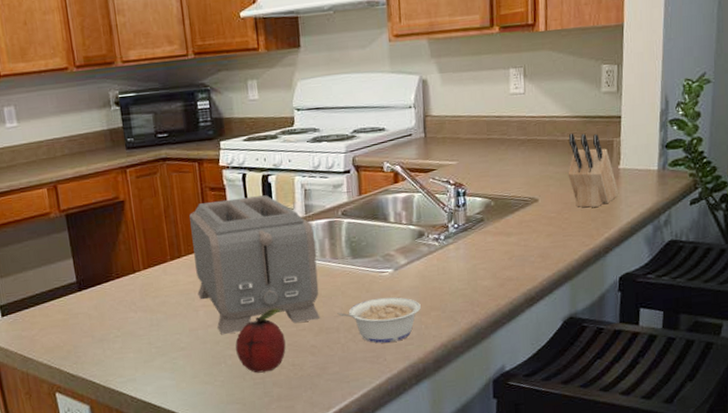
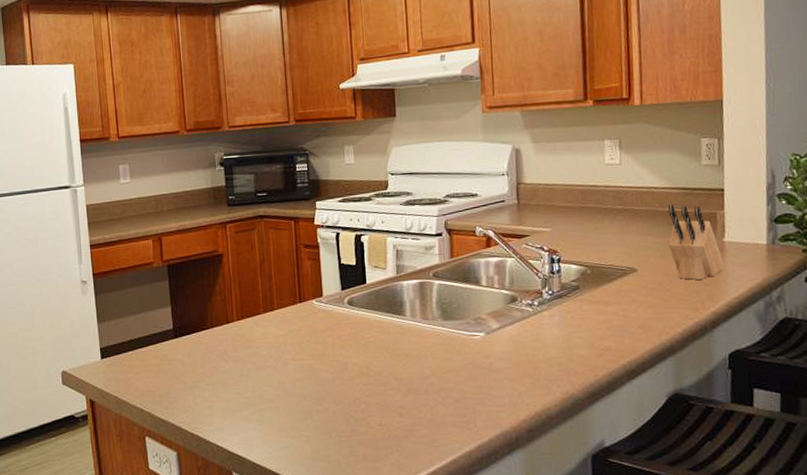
toaster: present [189,195,321,335] -> none [284,254,409,390]
fruit: present [235,308,286,373] -> none [323,365,374,431]
legume: present [337,297,421,344] -> none [426,361,514,408]

